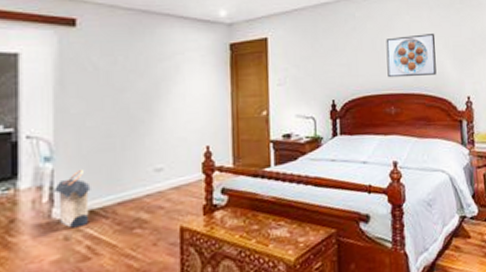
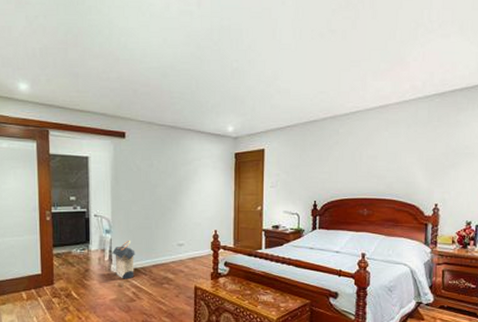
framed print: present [386,34,437,78] -> none [363,148,411,185]

